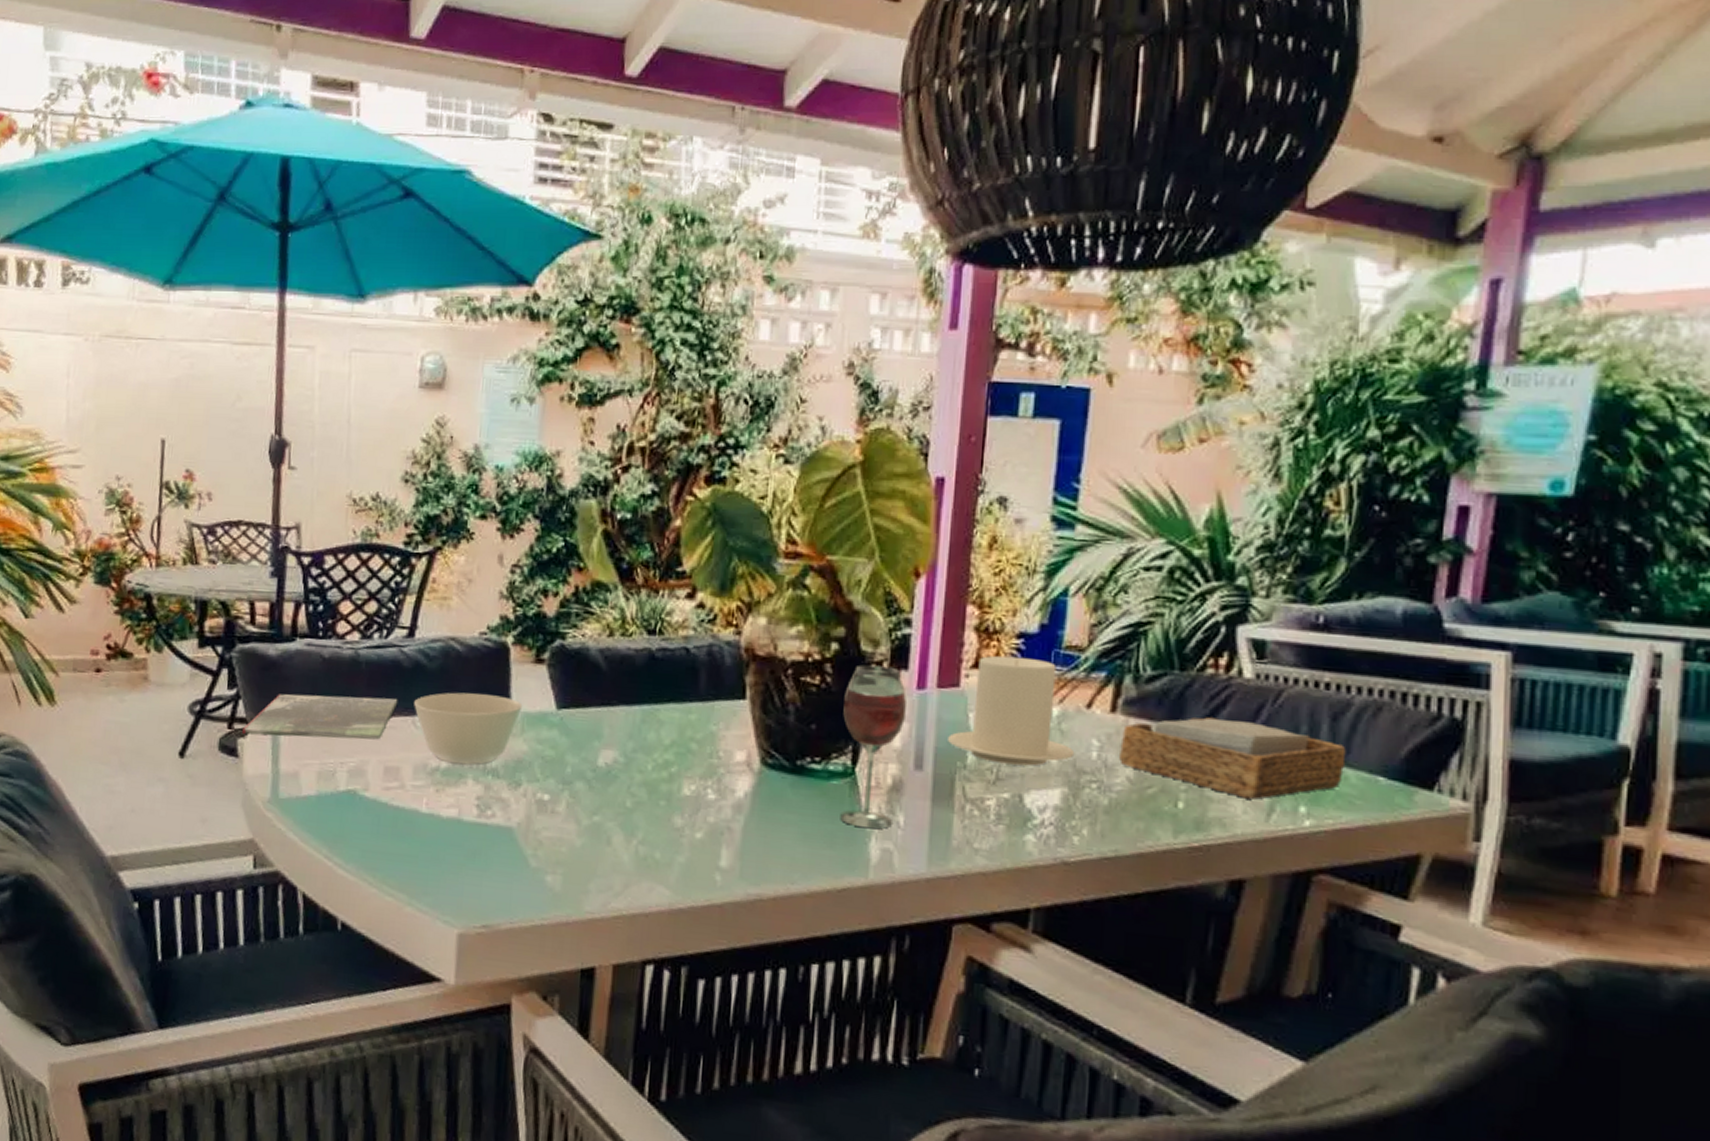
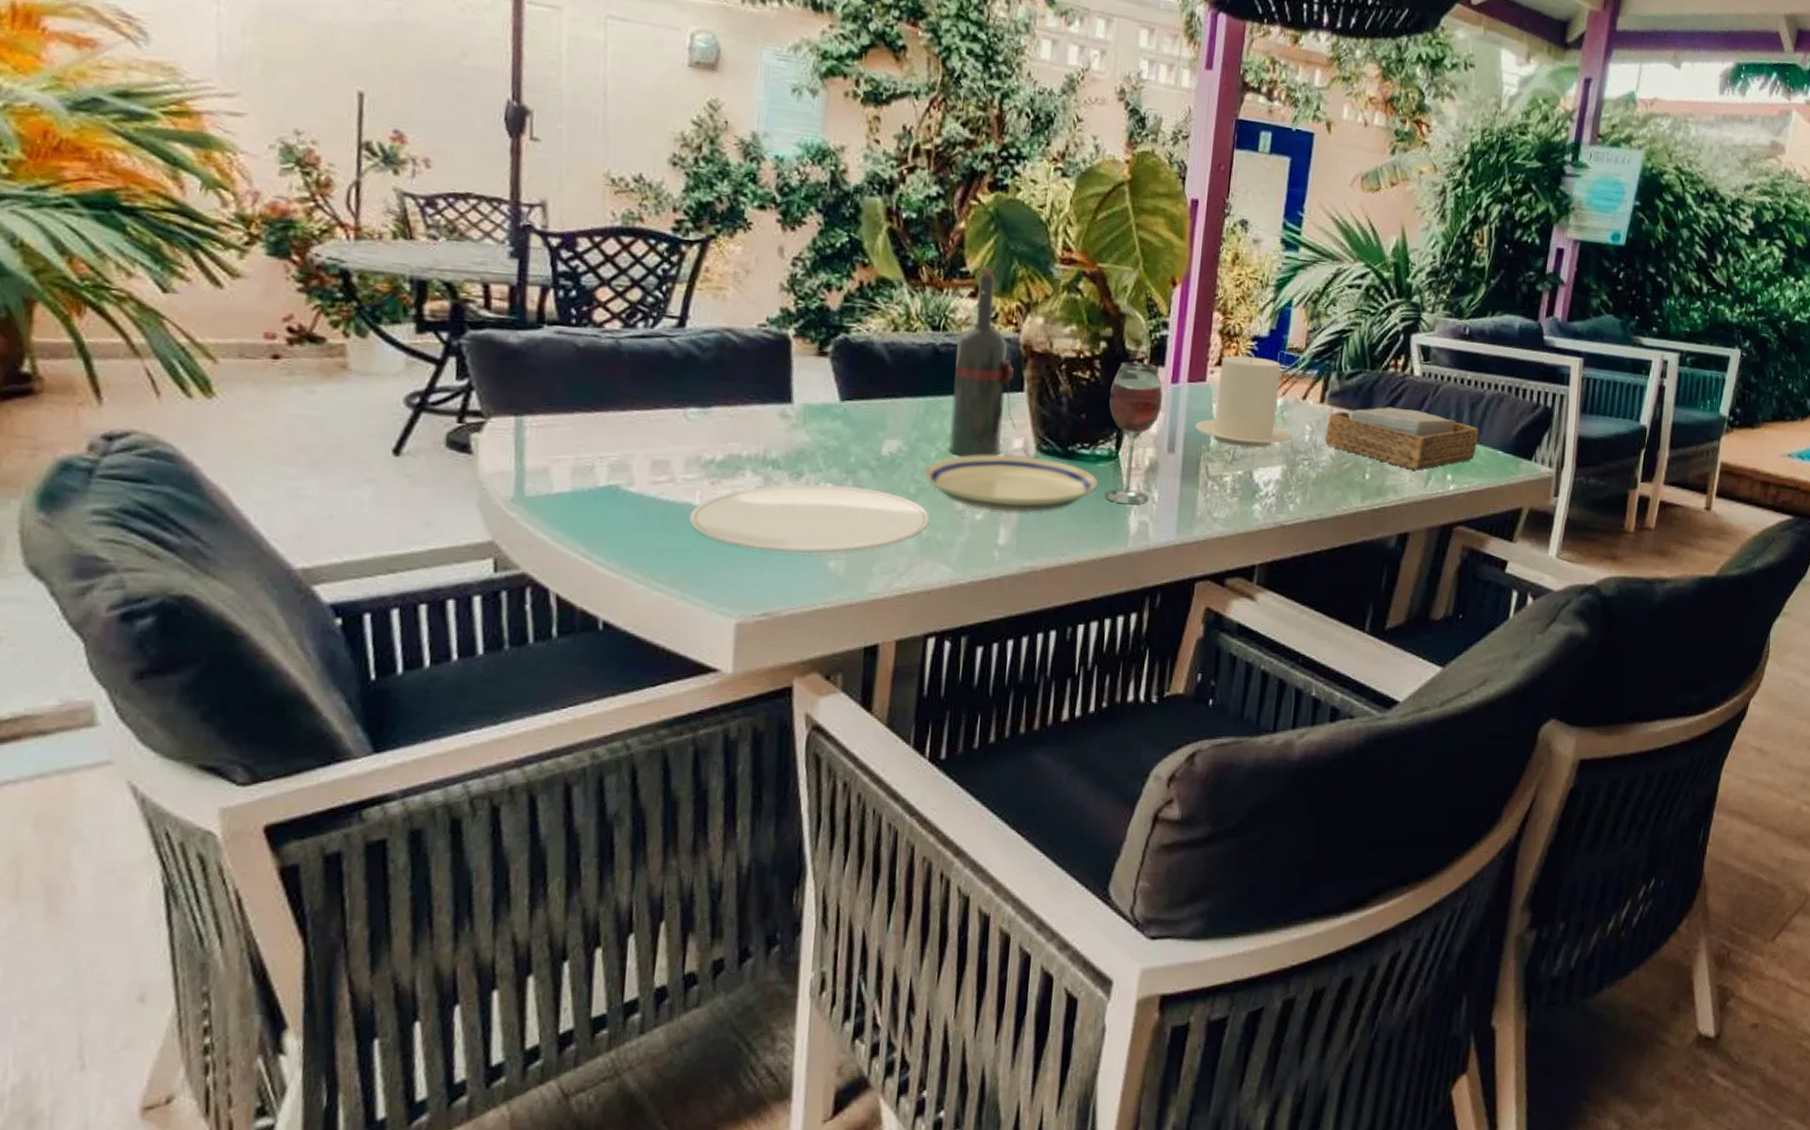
magazine: present [242,694,398,740] -> none [477,385,667,433]
bowl: present [414,692,523,766] -> none [685,384,805,457]
plate: none [417,794,647,868] -> present [689,484,929,555]
plate: none [640,767,831,833] -> present [924,454,1097,512]
wine bottle: none [666,565,738,771] -> present [948,267,1016,458]

